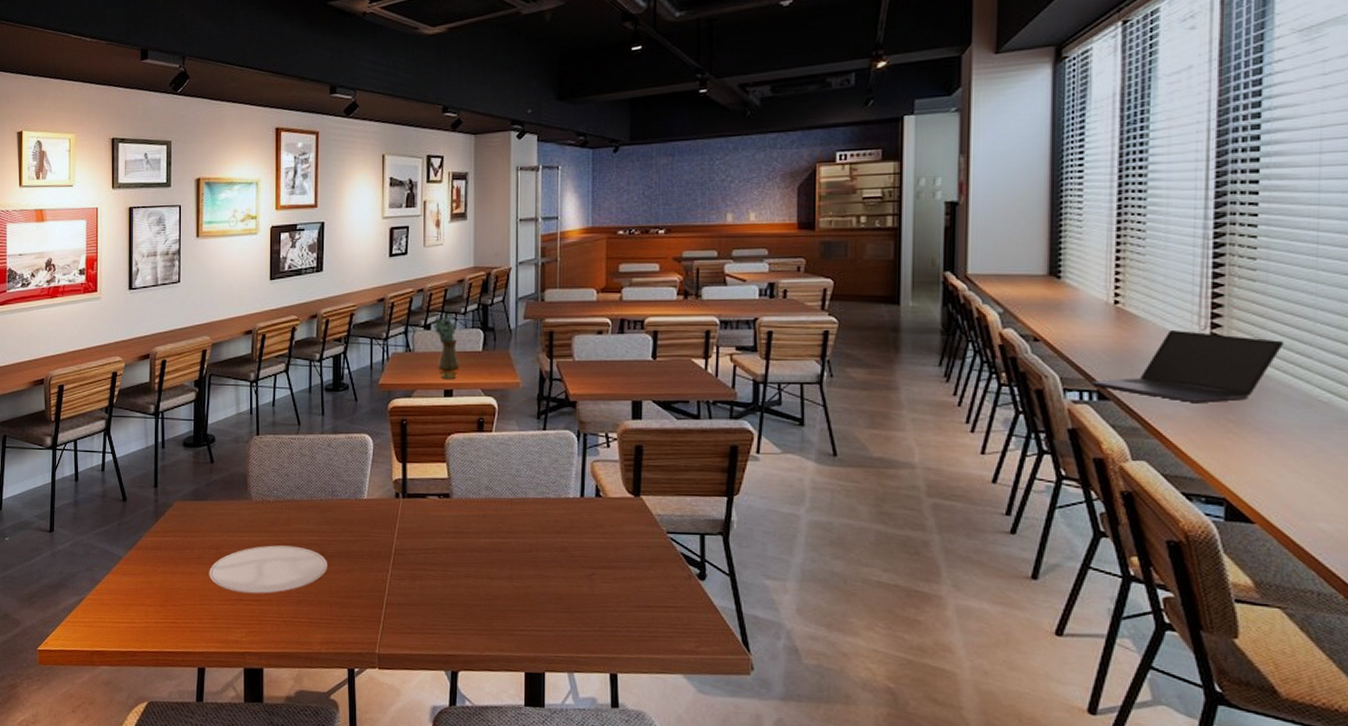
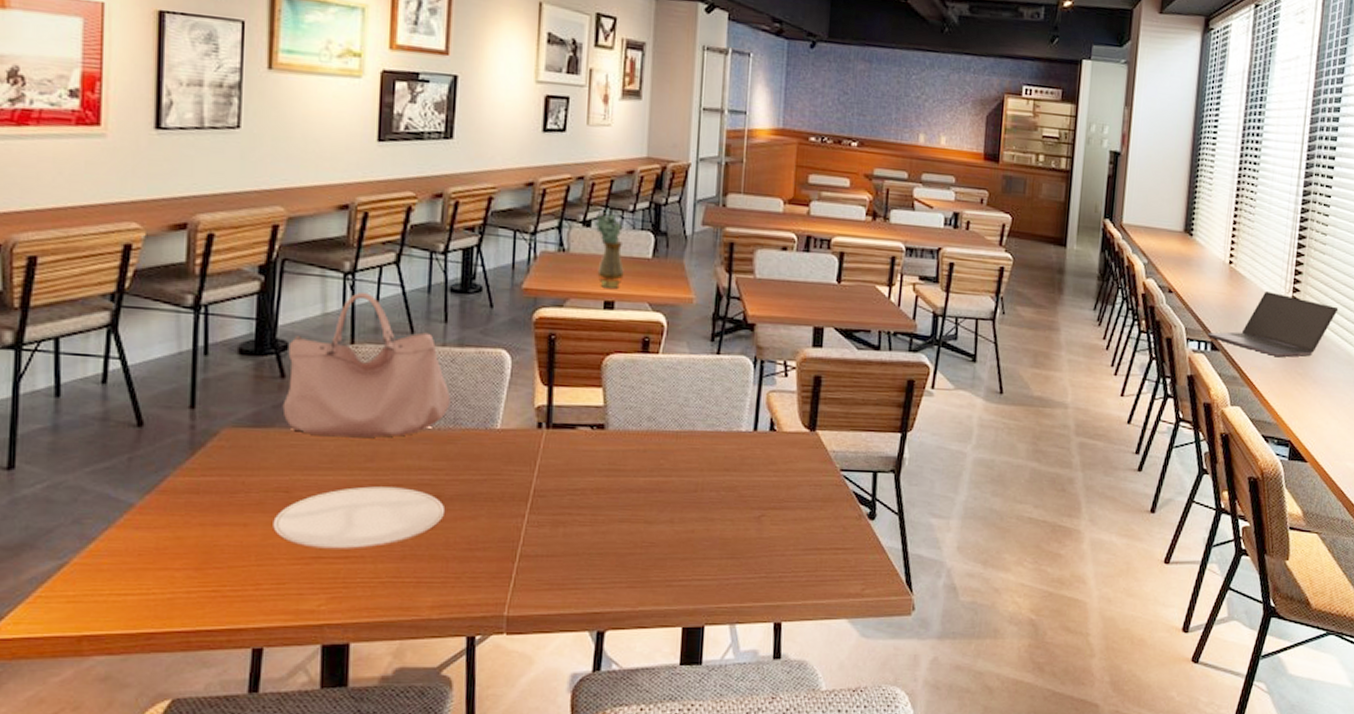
handbag: none [213,395,329,508] -> present [282,291,451,438]

